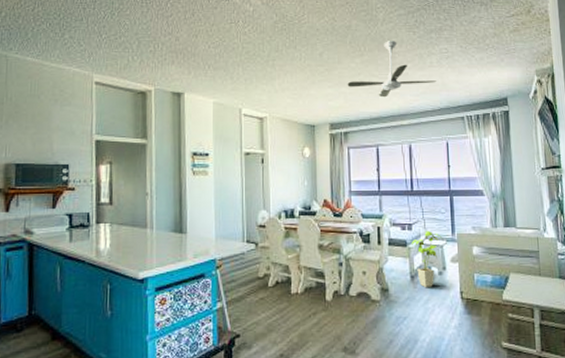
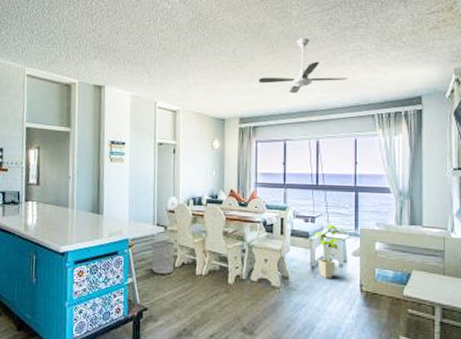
waste bin: none [242,259,268,295] -> present [151,241,176,274]

